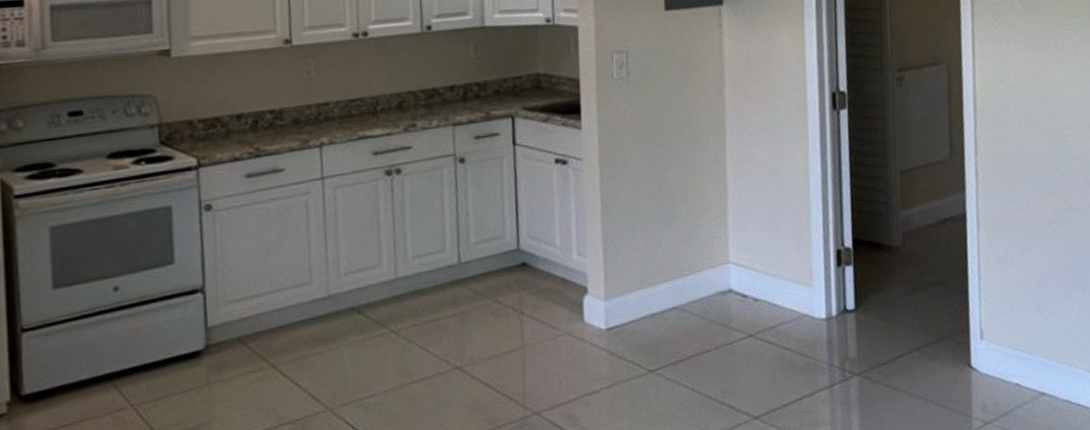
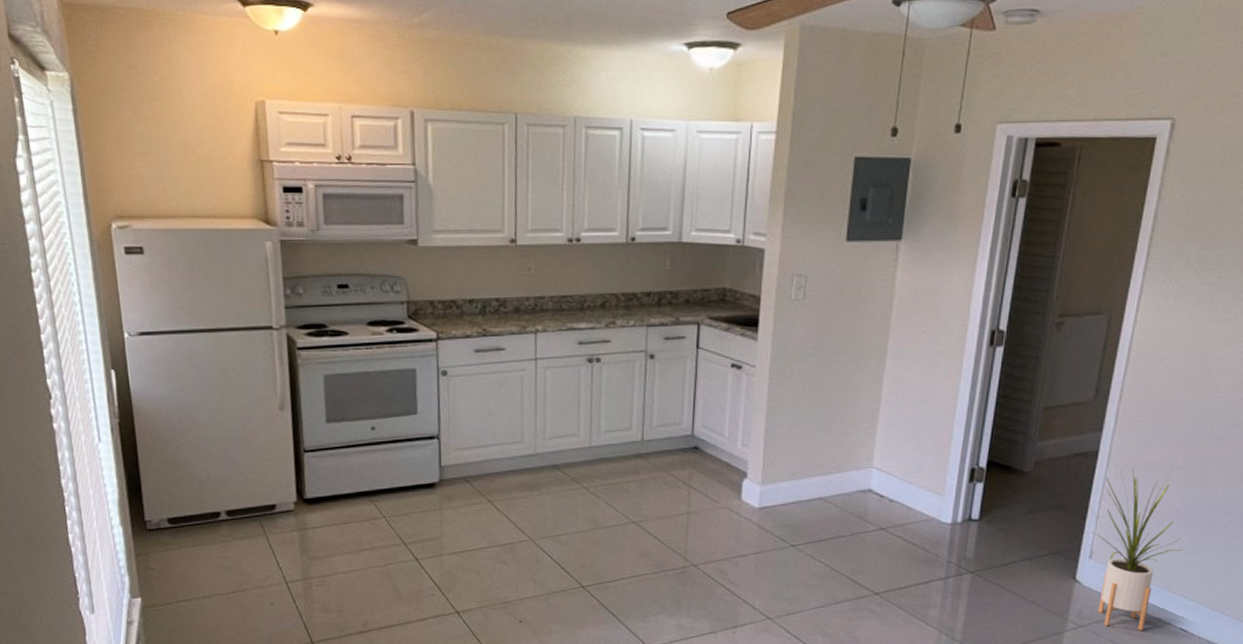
house plant: none [970,229,1076,419] -> present [1090,468,1184,631]

